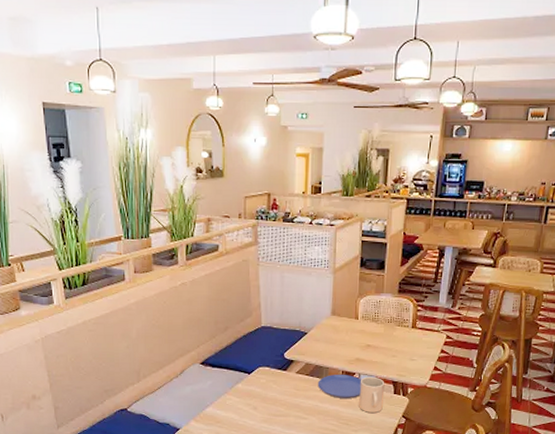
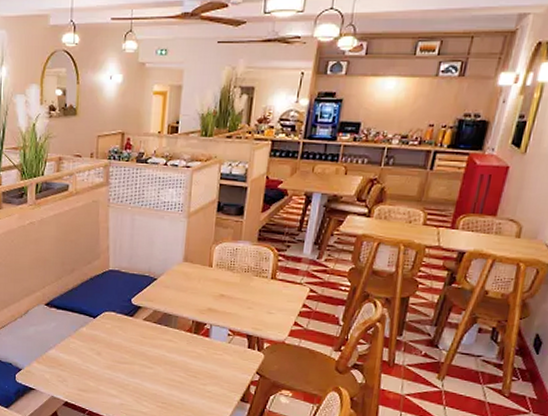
plate: present [317,375,361,398] -> none [165,324,213,350]
cup: present [359,376,385,414] -> none [209,328,239,368]

